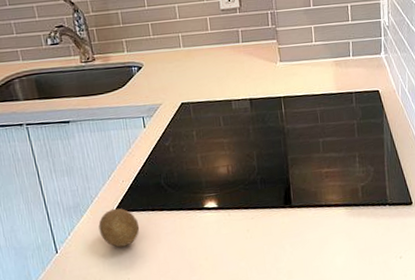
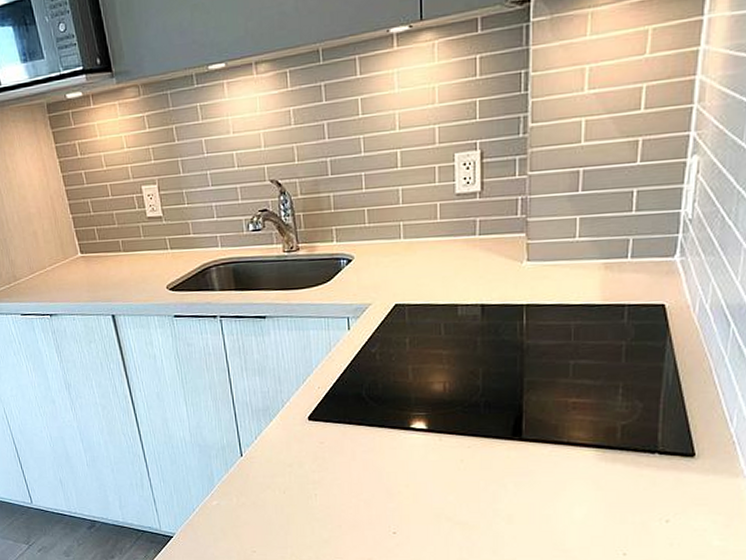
fruit: present [98,208,140,248] -> none [288,416,333,459]

